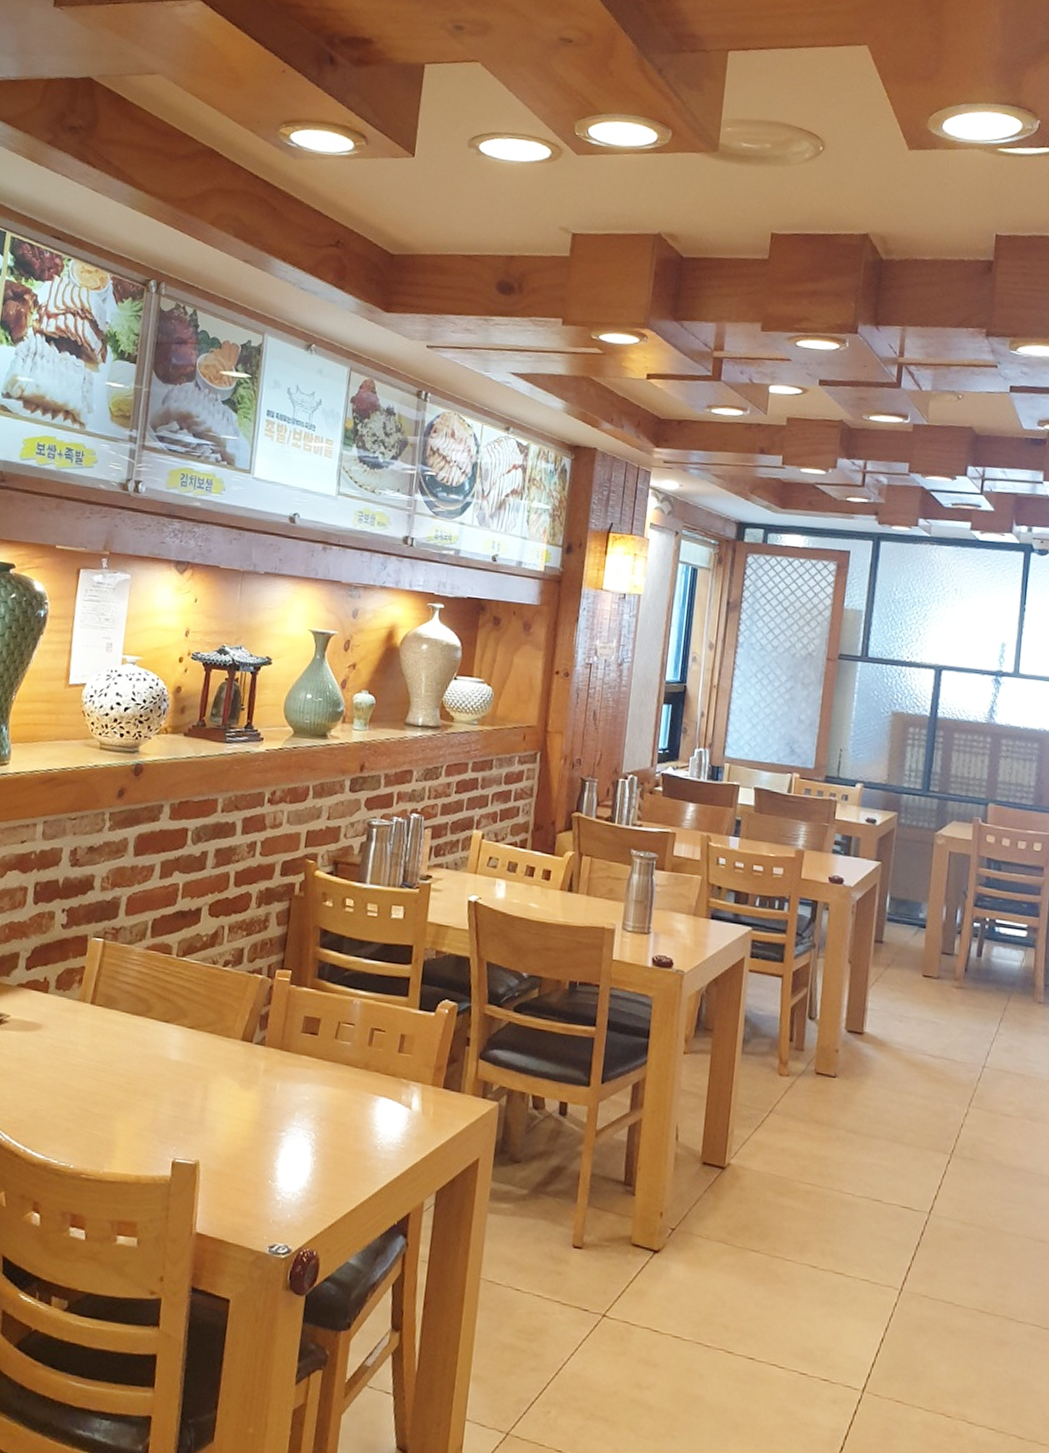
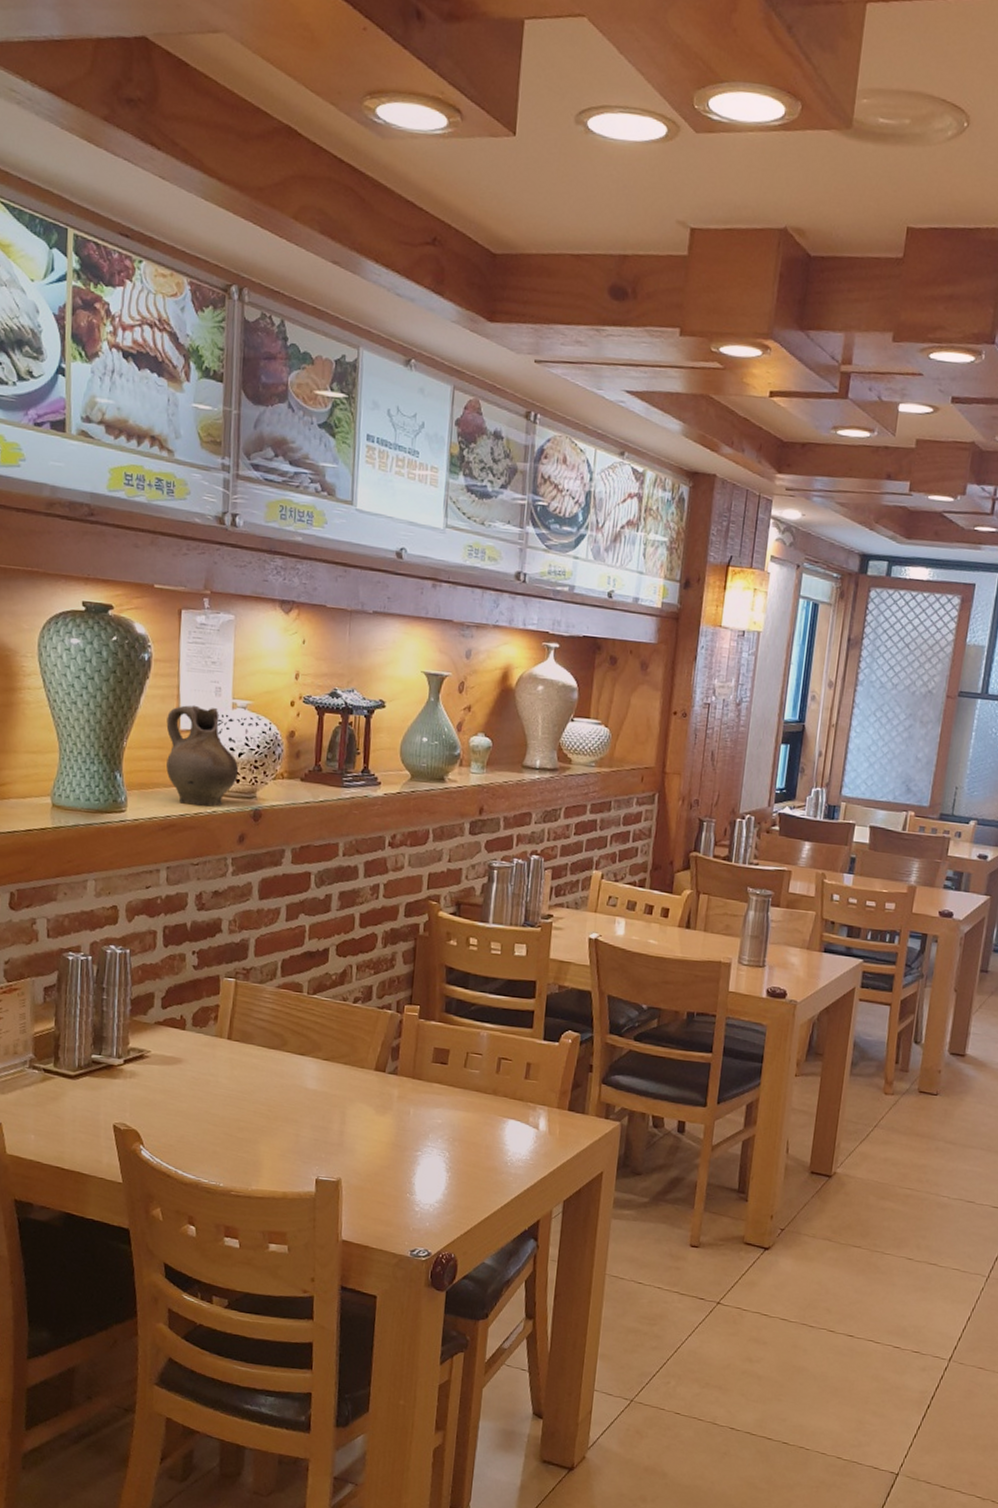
ceramic jug: none [52,660,124,761] -> present [166,705,239,807]

